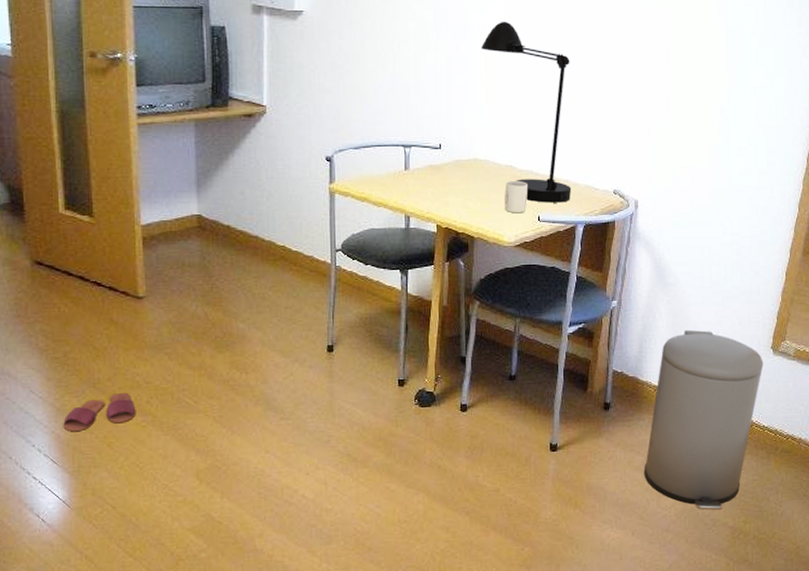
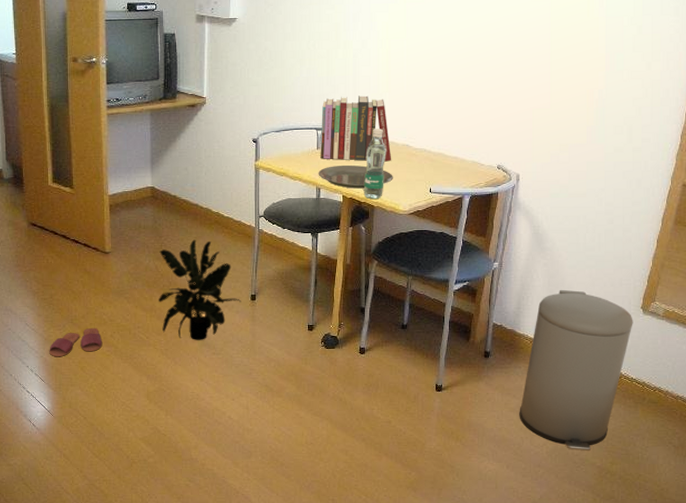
potted plant: none [209,279,316,403] -> present [159,239,242,340]
plate: none [407,188,496,217] -> present [318,164,393,189]
books: none [408,107,494,185] -> present [320,95,392,162]
bottle: none [461,146,487,230] -> present [363,129,386,200]
desk lamp: present [480,21,572,203] -> none [383,20,461,177]
mug: present [504,180,529,214] -> none [401,157,422,186]

